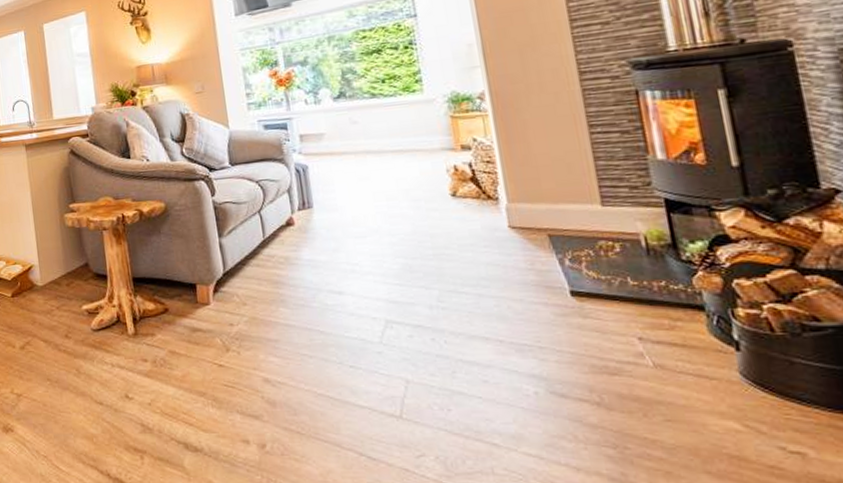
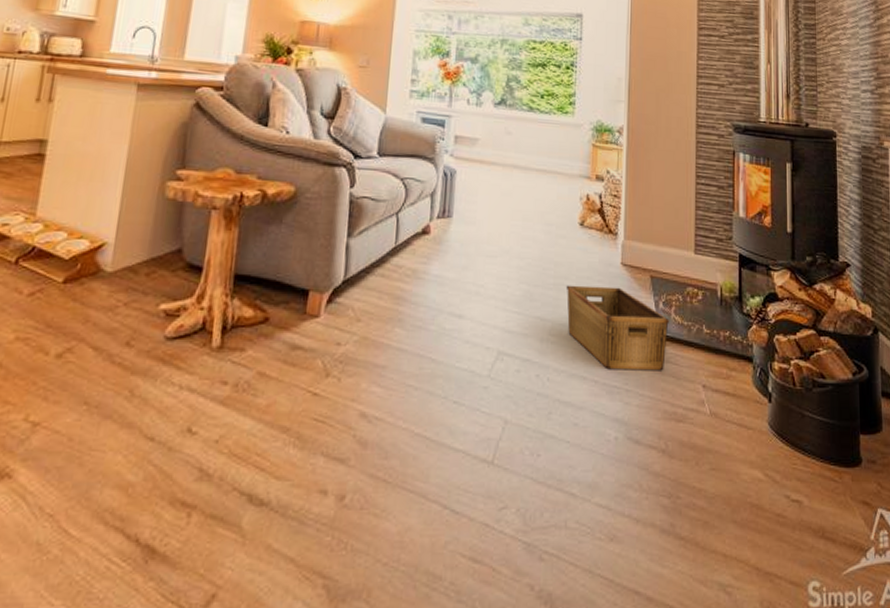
hamper: none [447,250,584,329] -> present [565,285,669,371]

